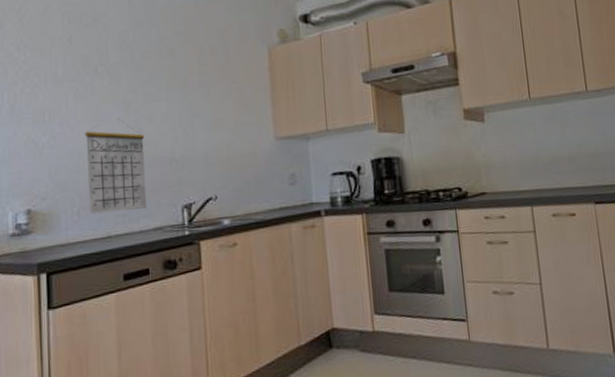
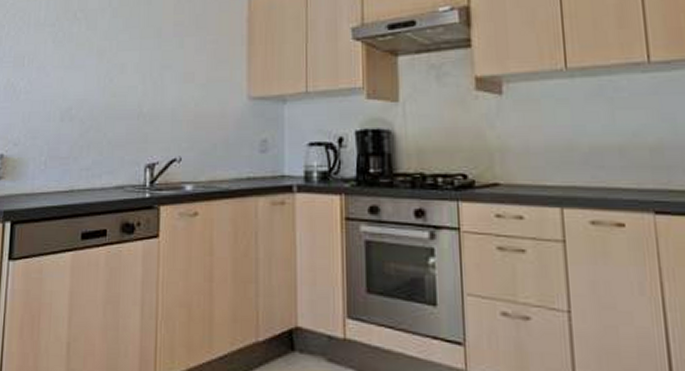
calendar: present [85,119,147,214] -> none [55,67,115,164]

